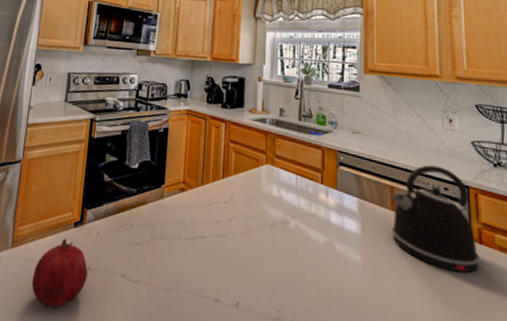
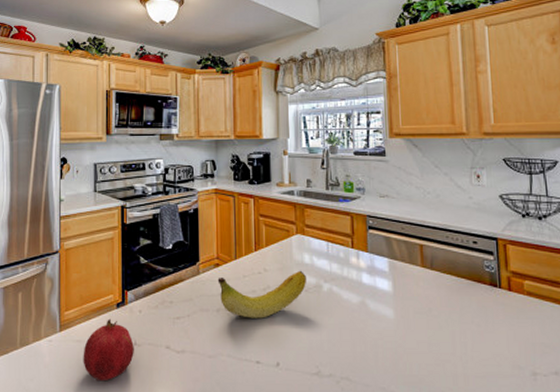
fruit: none [181,202,274,252] -> present [217,270,307,319]
kettle: present [391,165,480,273] -> none [422,221,509,318]

